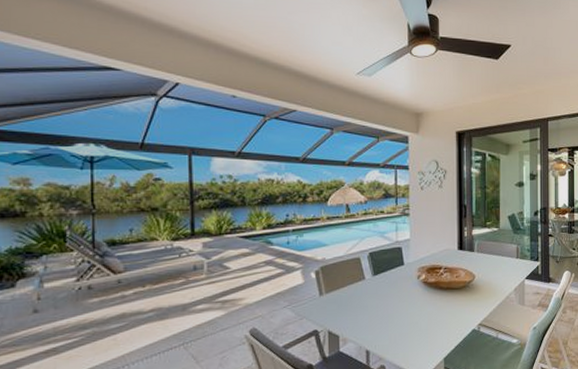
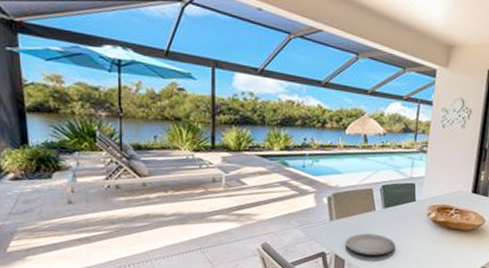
plate: none [337,303,390,328] -> present [345,233,396,256]

